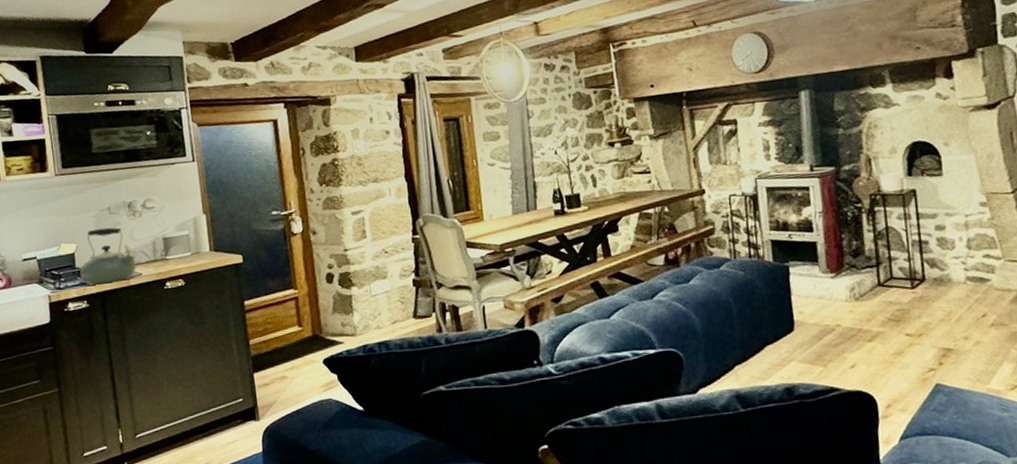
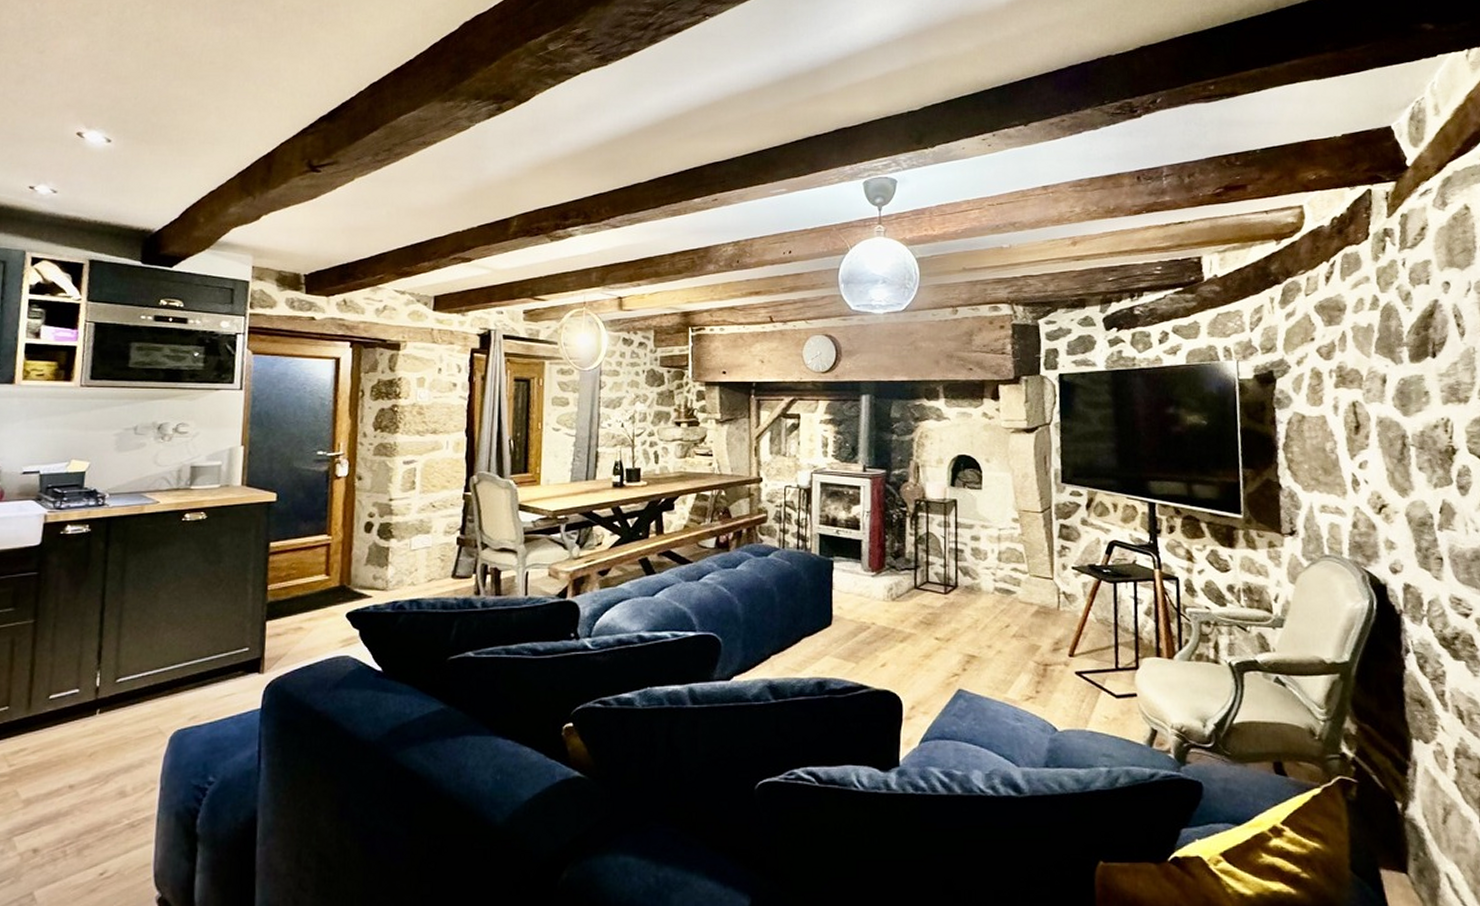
kettle: present [79,227,138,286] -> none [86,448,160,510]

